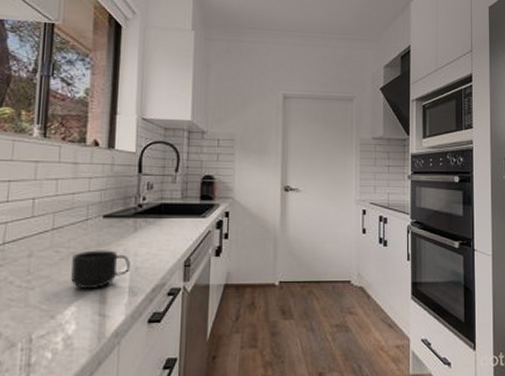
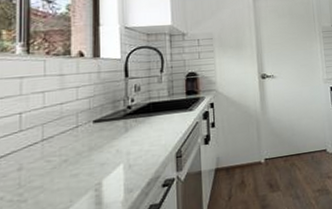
mug: present [71,250,130,290] -> none [65,152,124,194]

